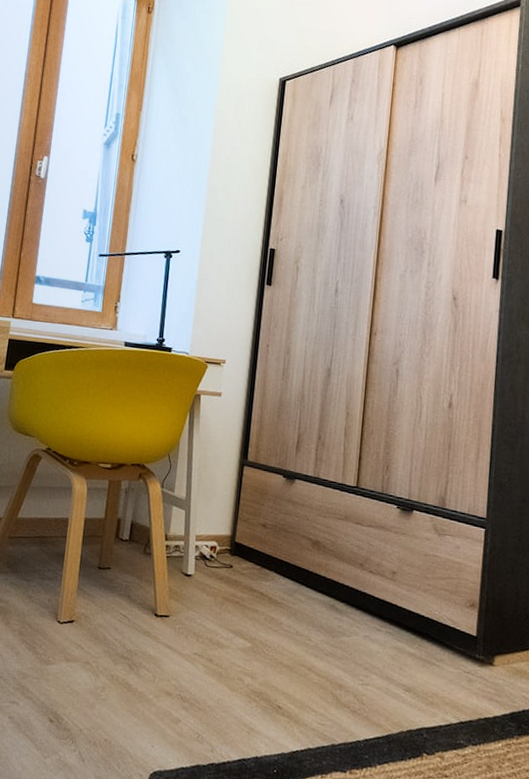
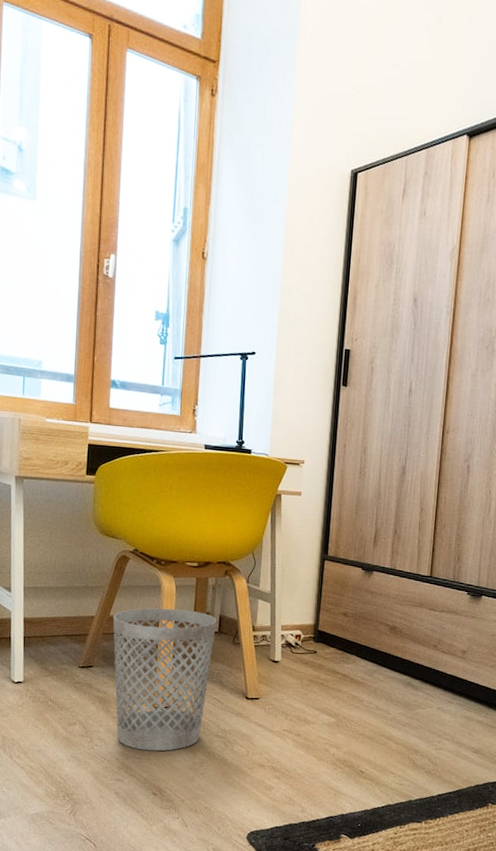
wastebasket: none [16,511,129,672] -> present [113,608,217,751]

